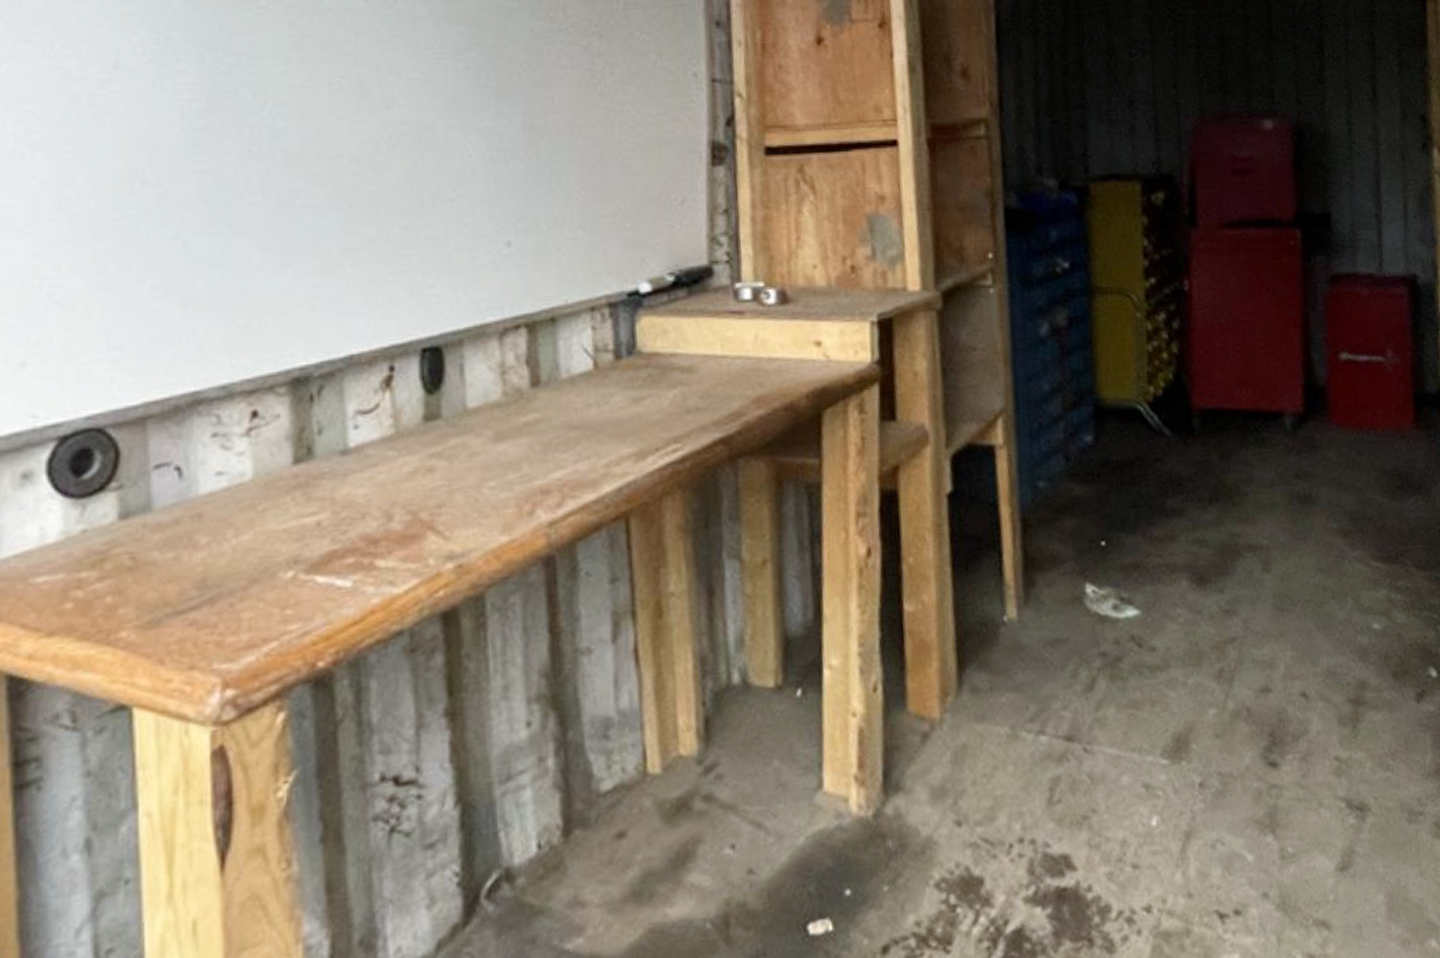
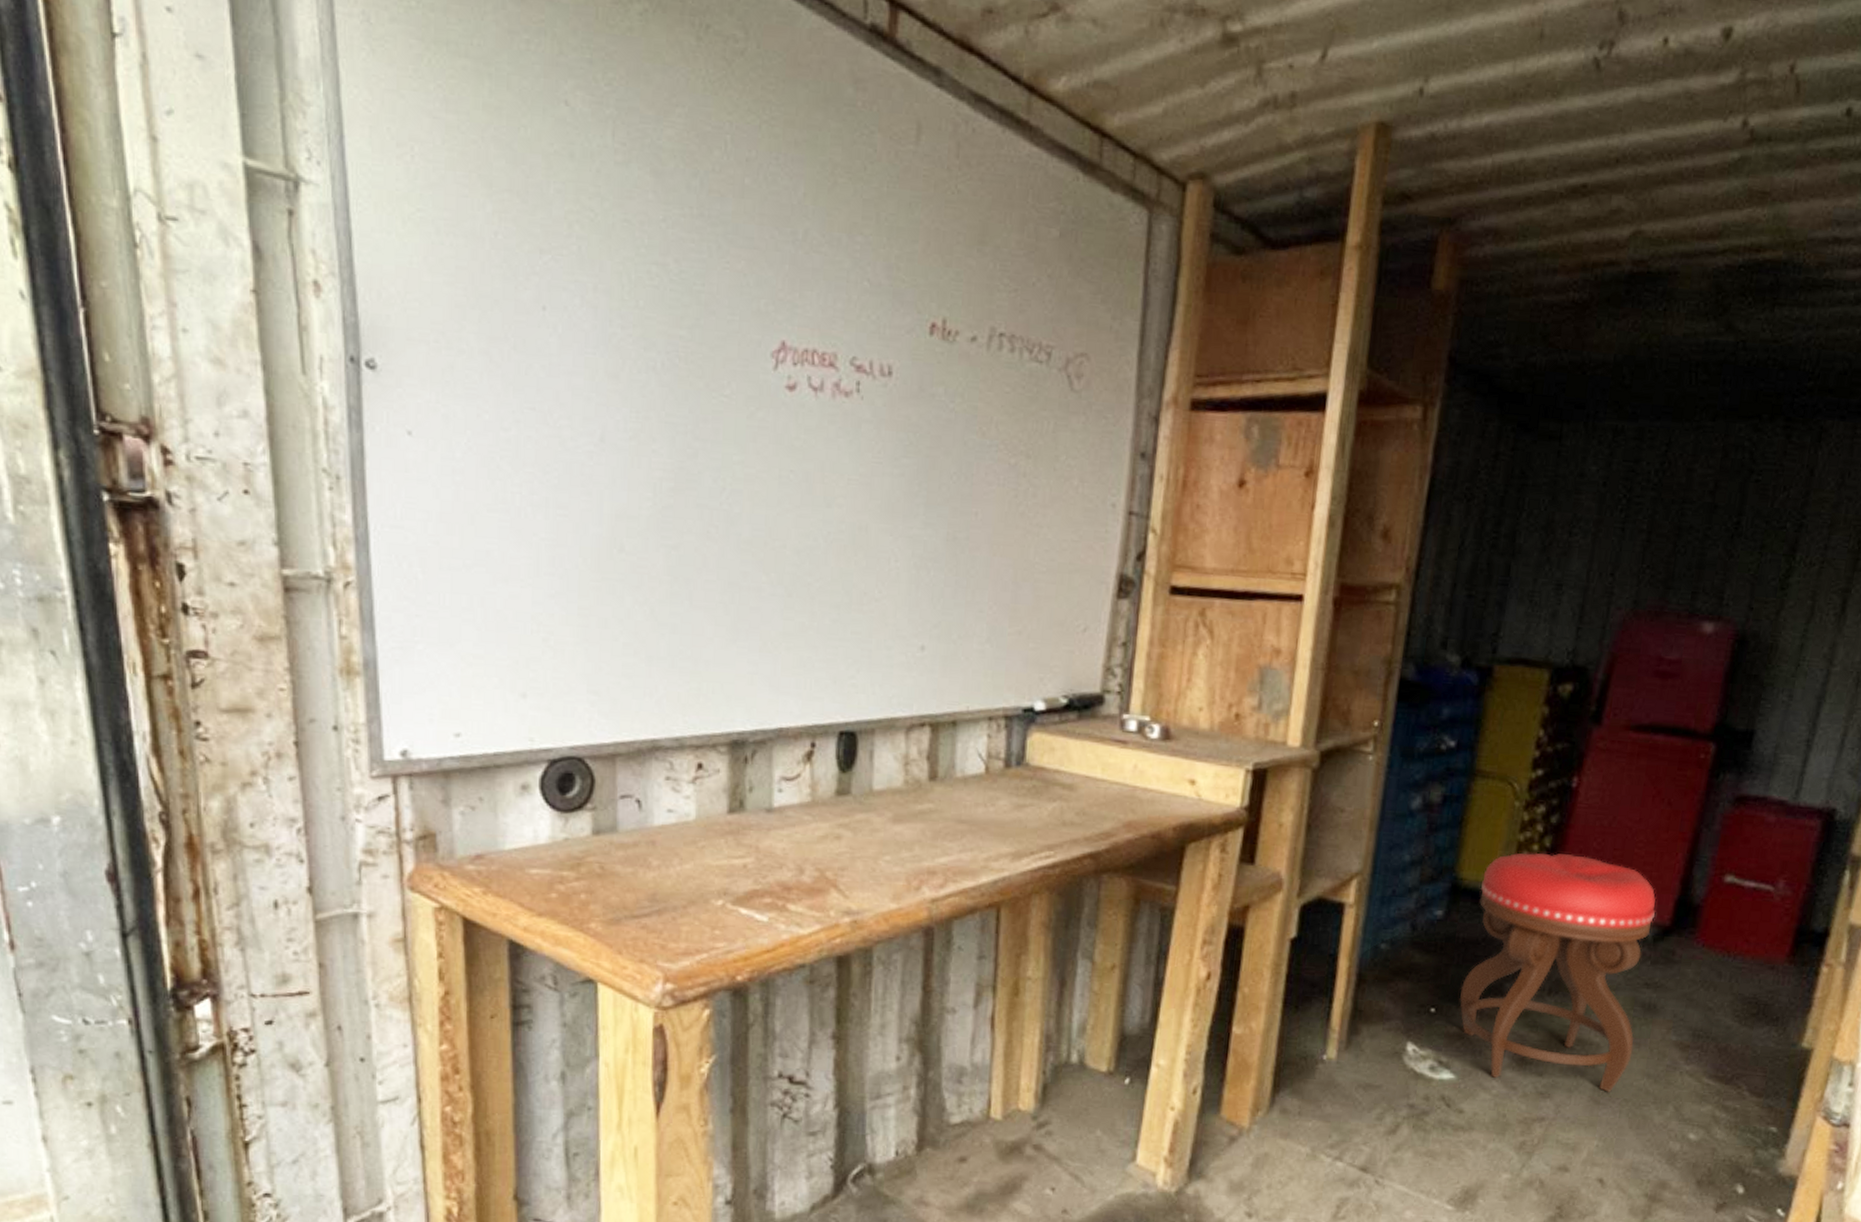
stool: none [1122,356,1302,605] -> present [1459,852,1656,1092]

